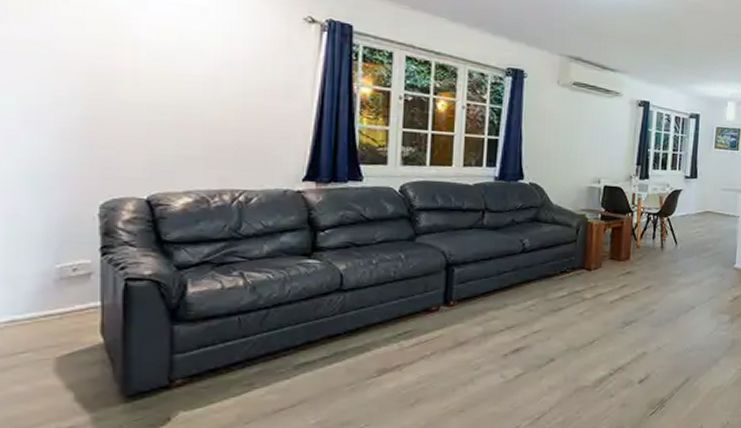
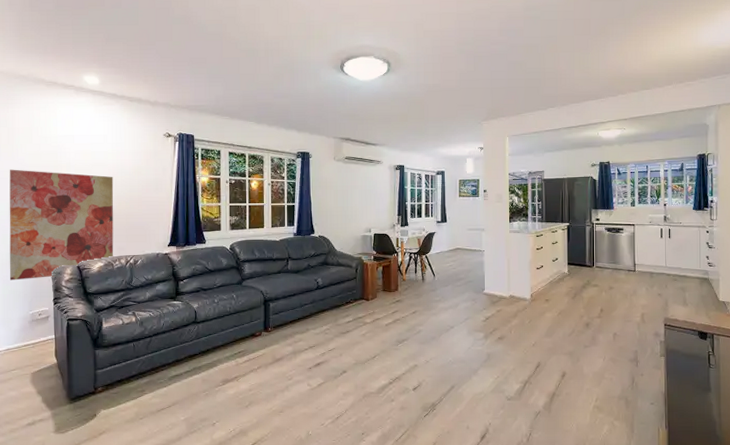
wall art: none [18,39,216,216] -> present [9,169,114,281]

